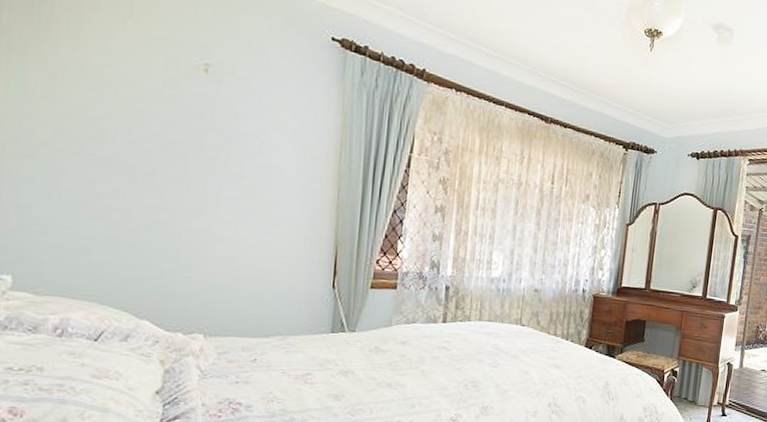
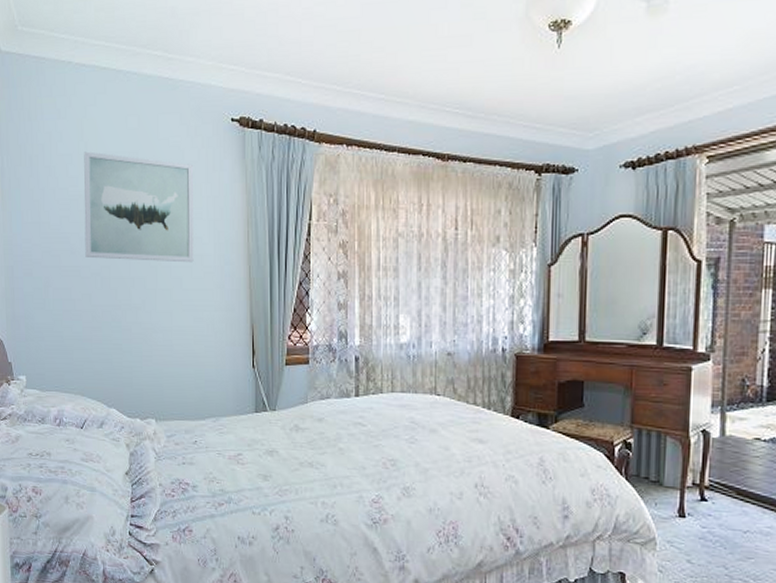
wall art: none [121,30,281,175] -> present [84,151,194,263]

